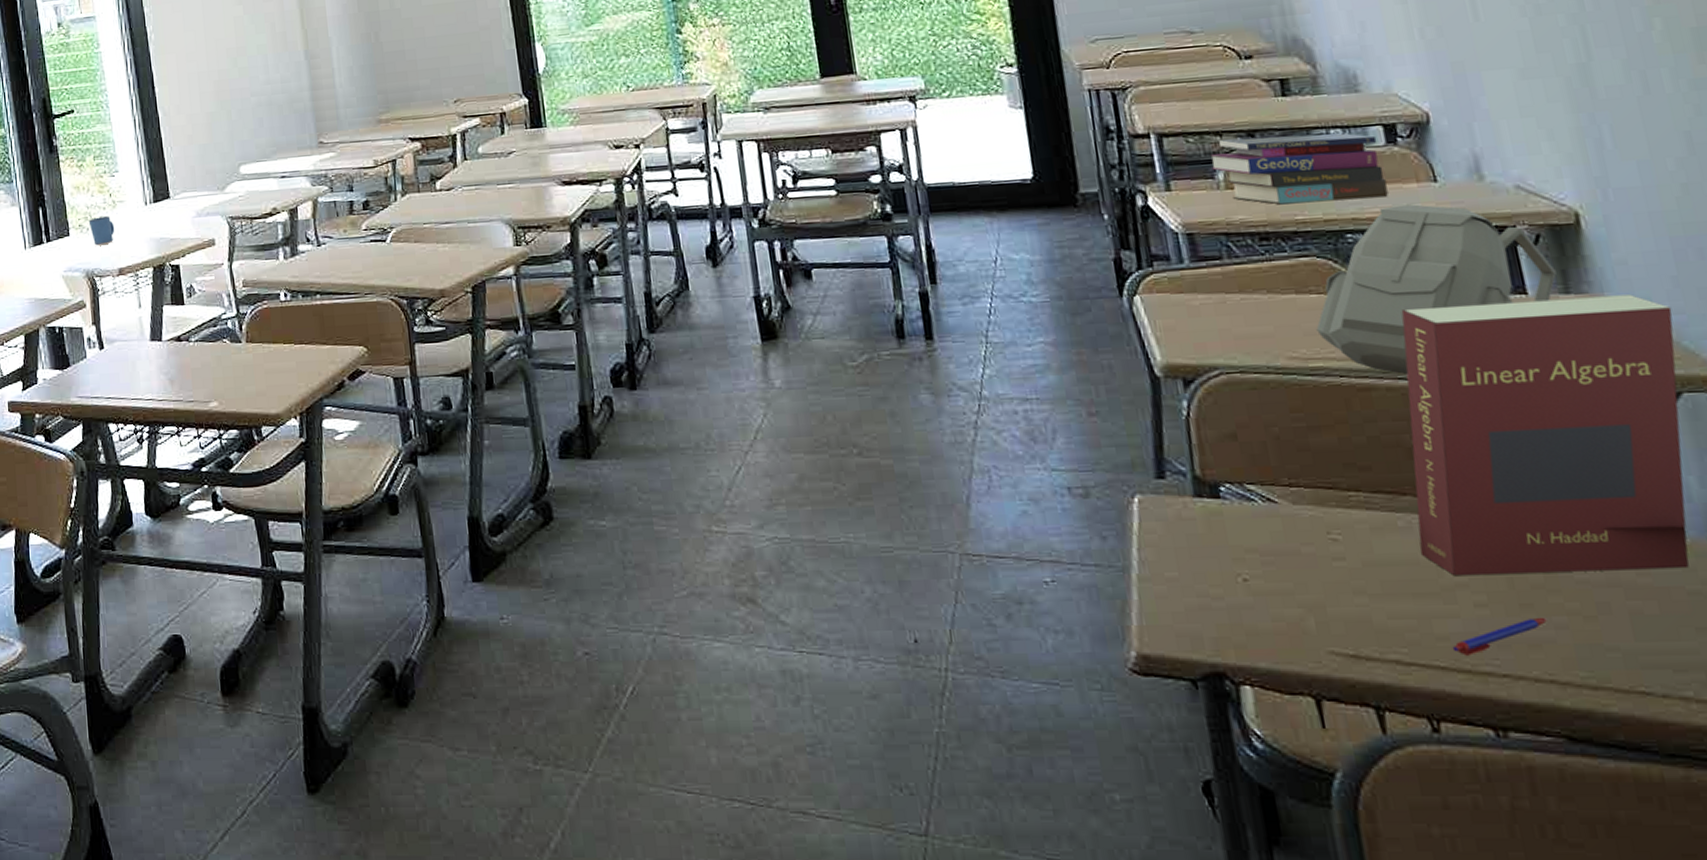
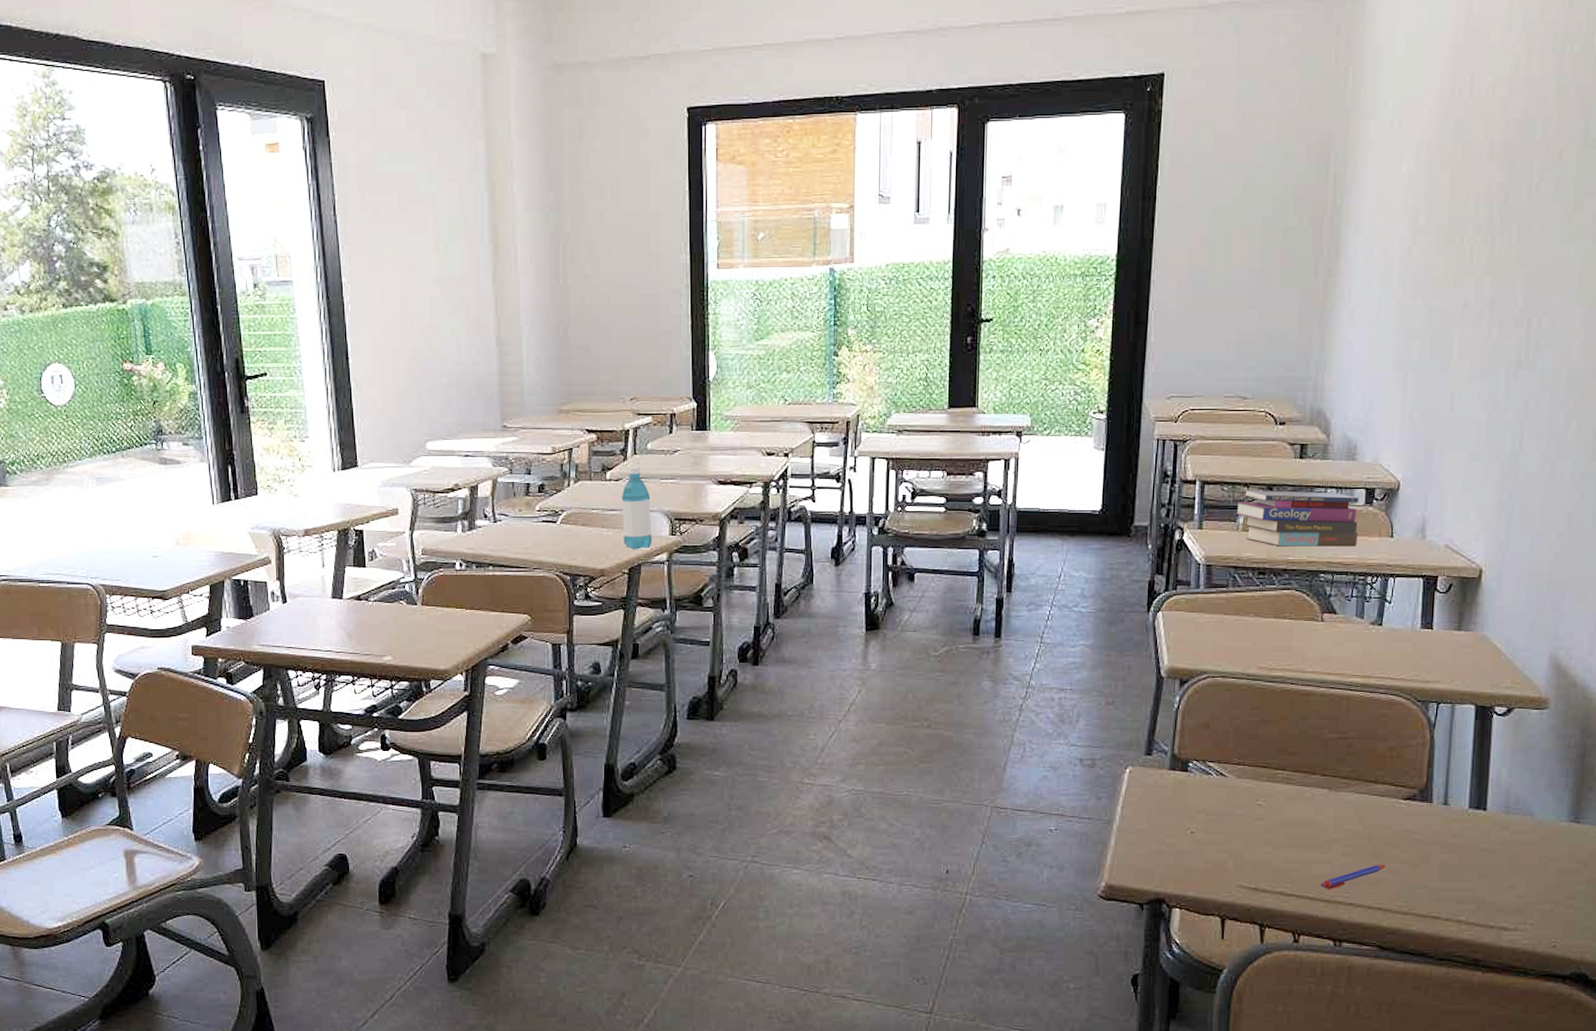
mug: present [88,216,115,246] -> none [277,479,303,507]
water bottle: none [455,173,495,266] -> present [621,466,652,551]
backpack: present [1316,204,1557,374] -> none [1283,554,1456,685]
book: present [1401,294,1689,576] -> none [1315,634,1524,834]

